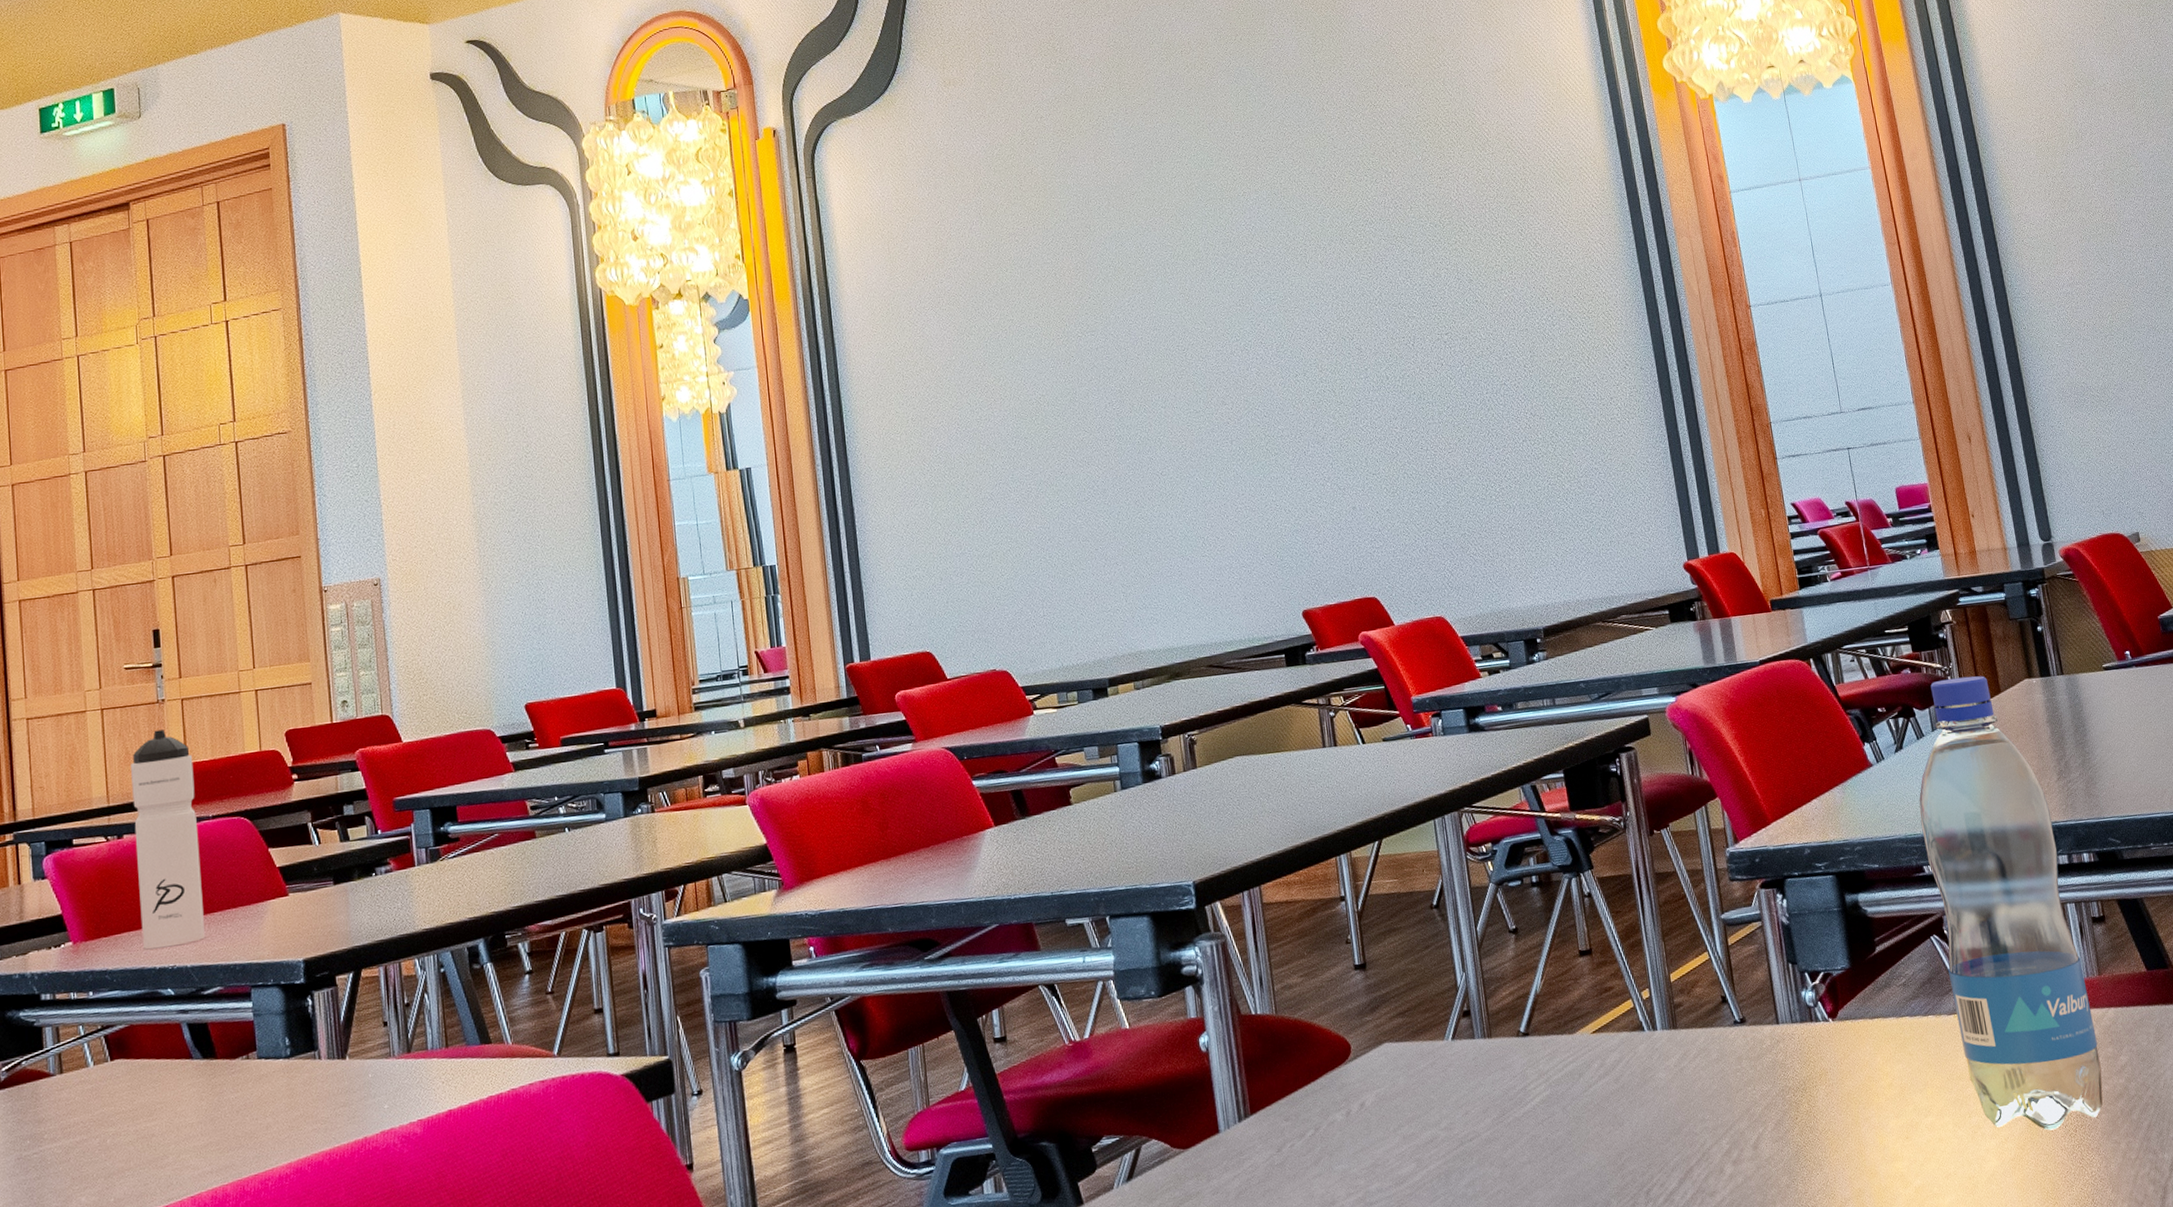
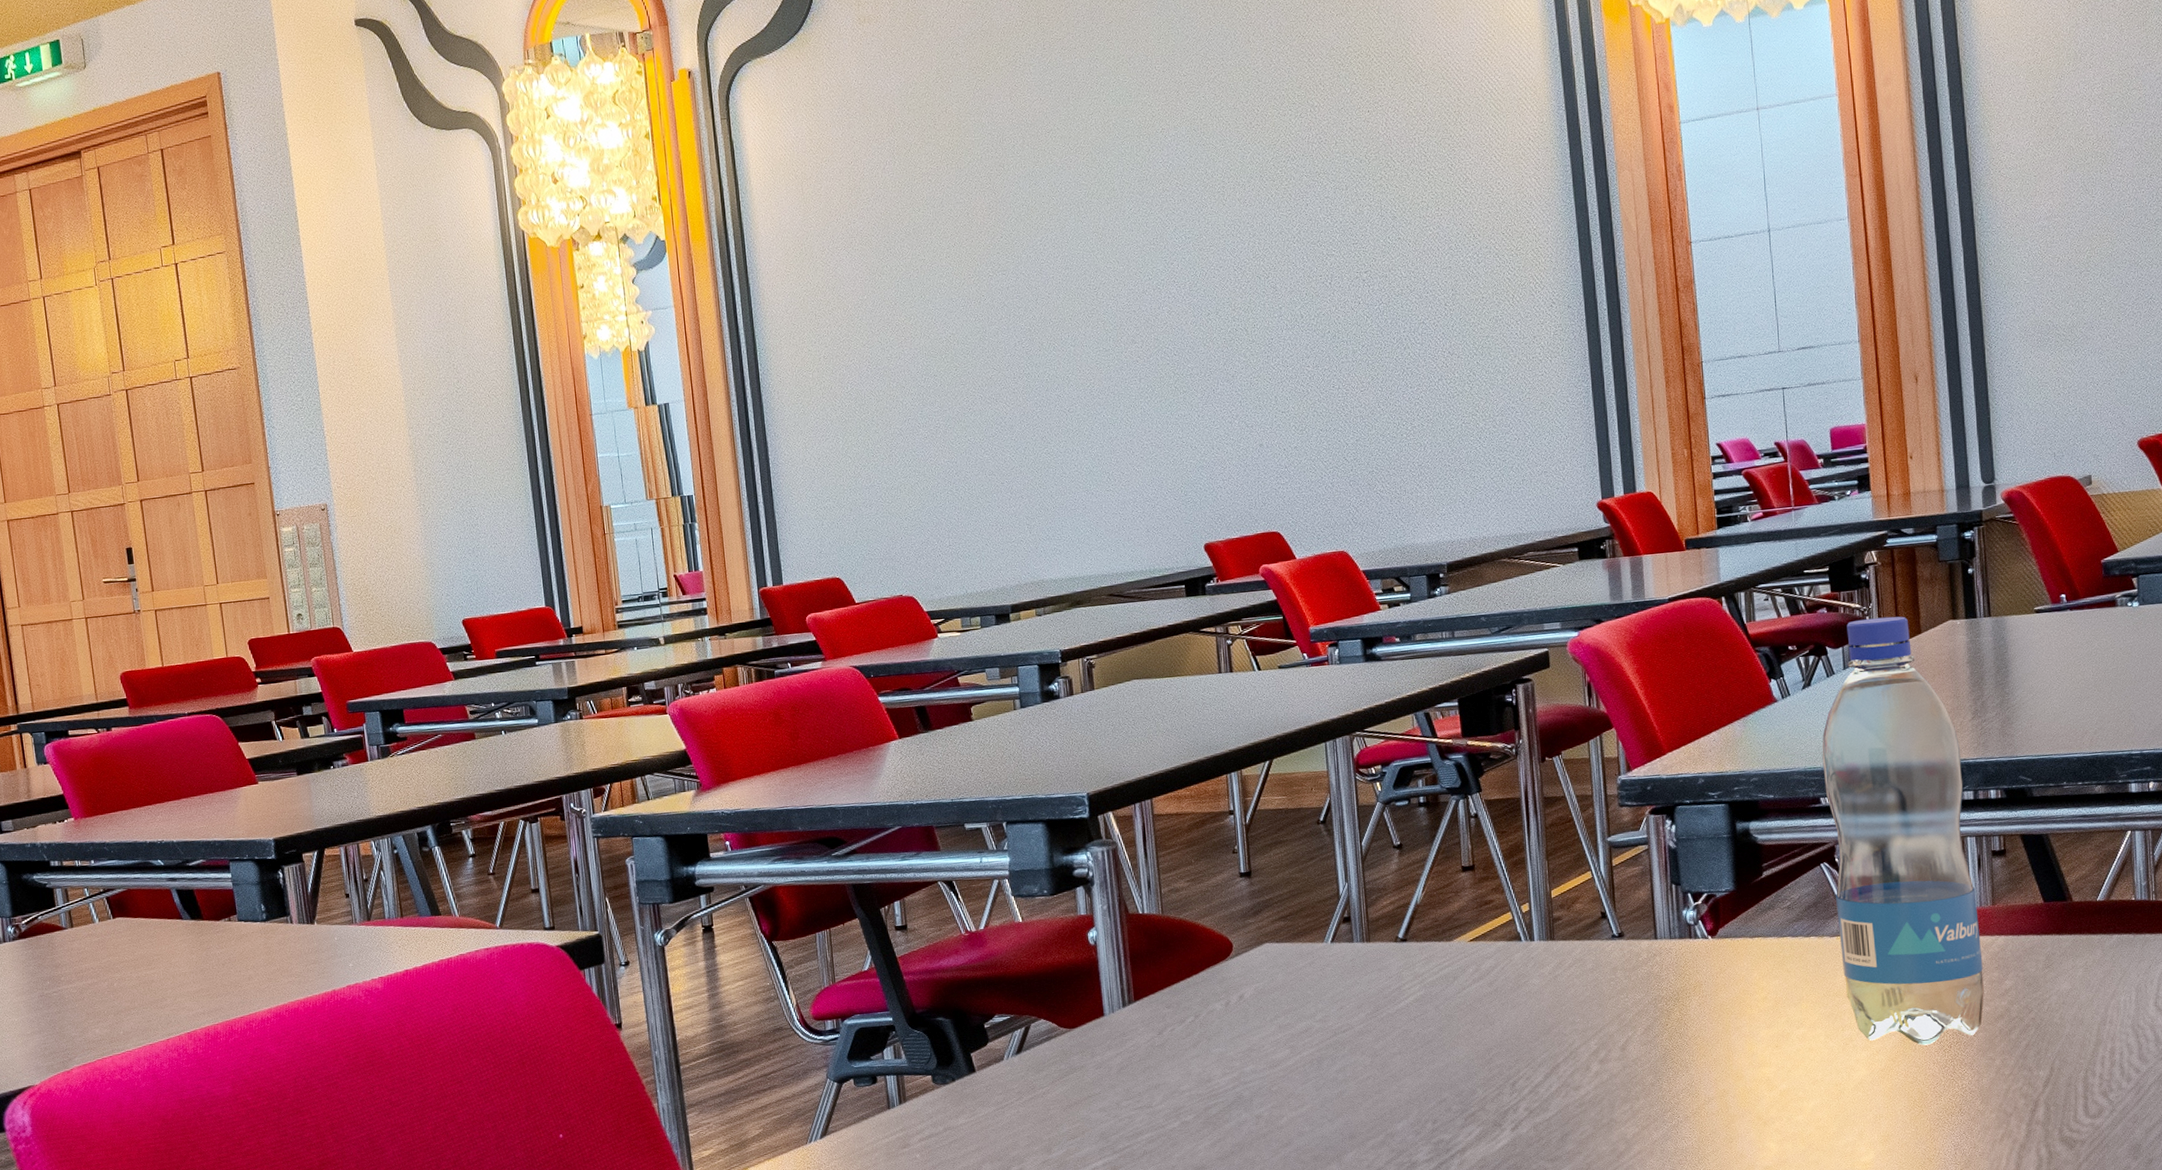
water bottle: present [131,729,206,950] -> none [114,637,188,827]

